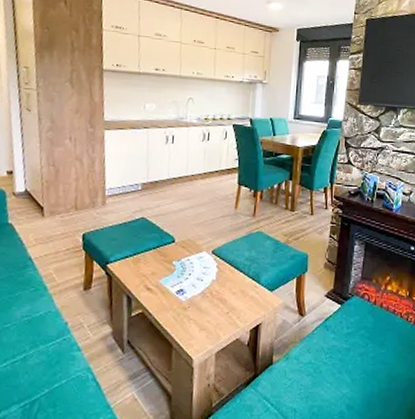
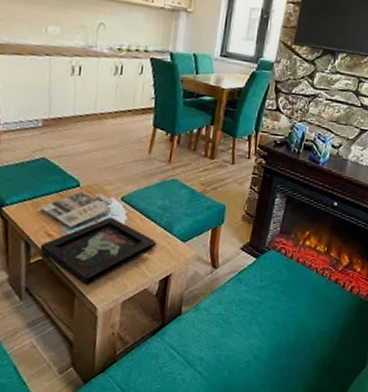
magazine: none [140,247,205,283] -> present [40,192,113,229]
decorative tray: none [140,270,246,336] -> present [39,217,157,285]

